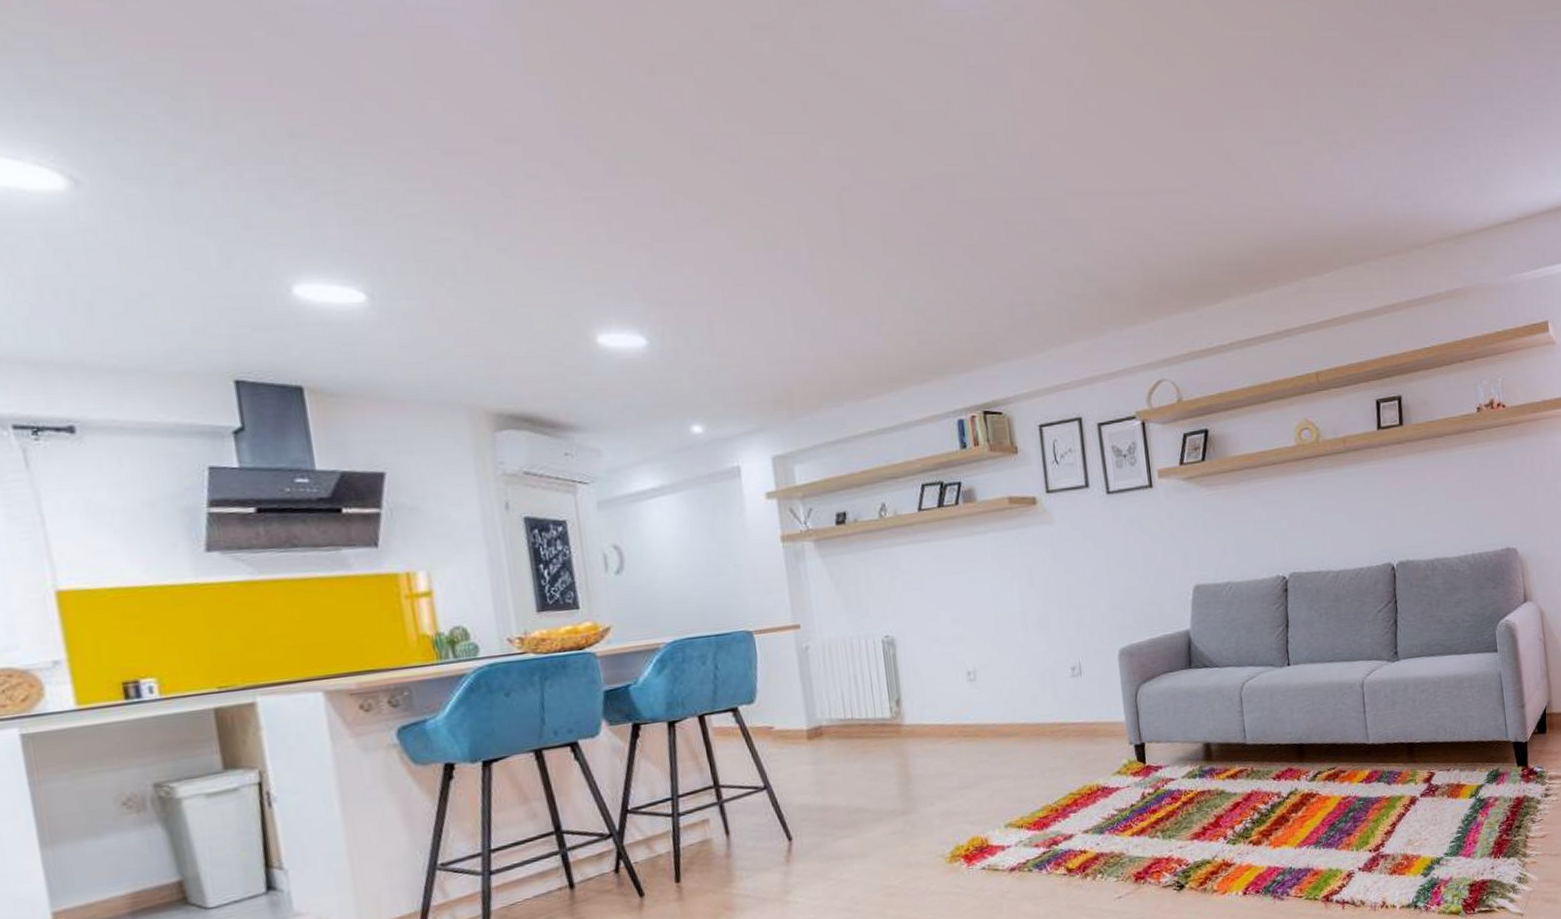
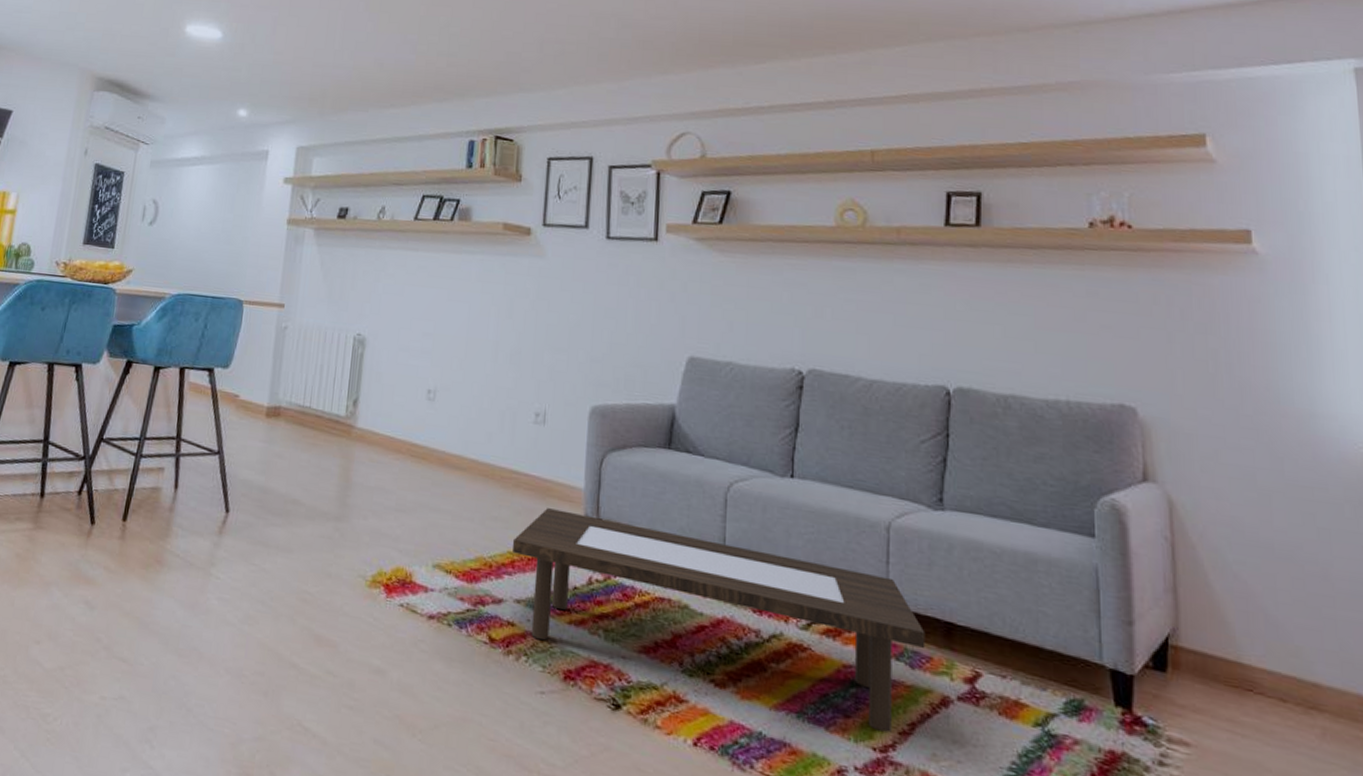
coffee table: none [1072,722,1396,857] -> present [513,508,925,733]

